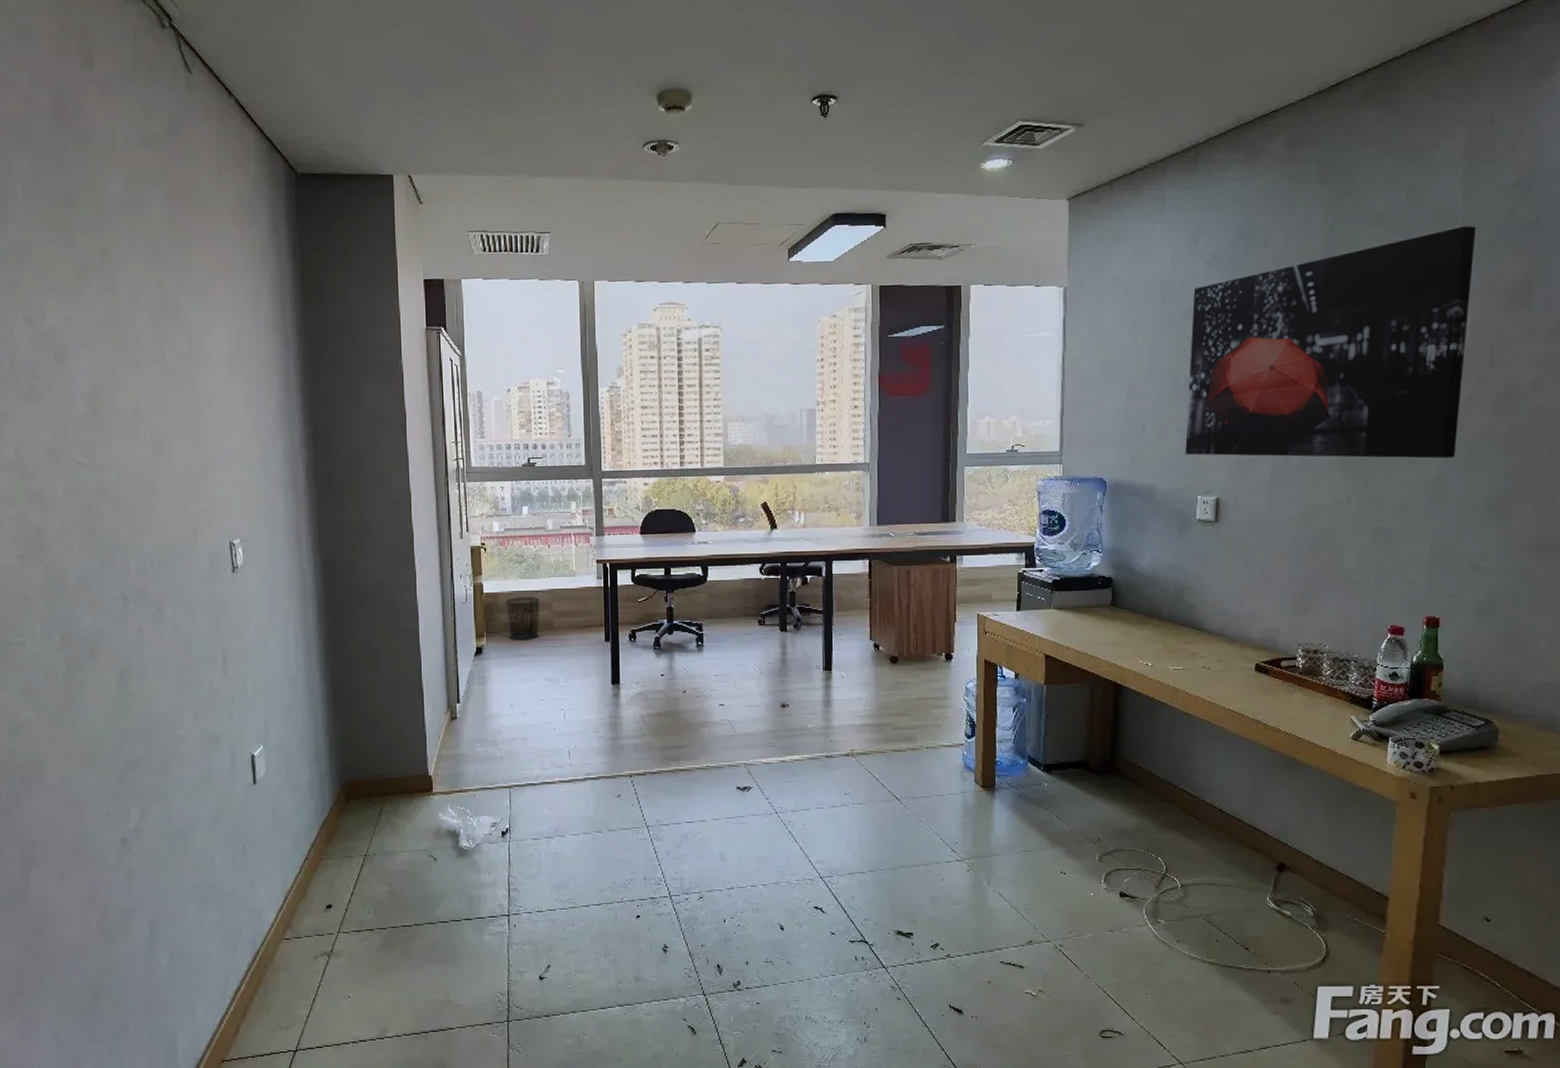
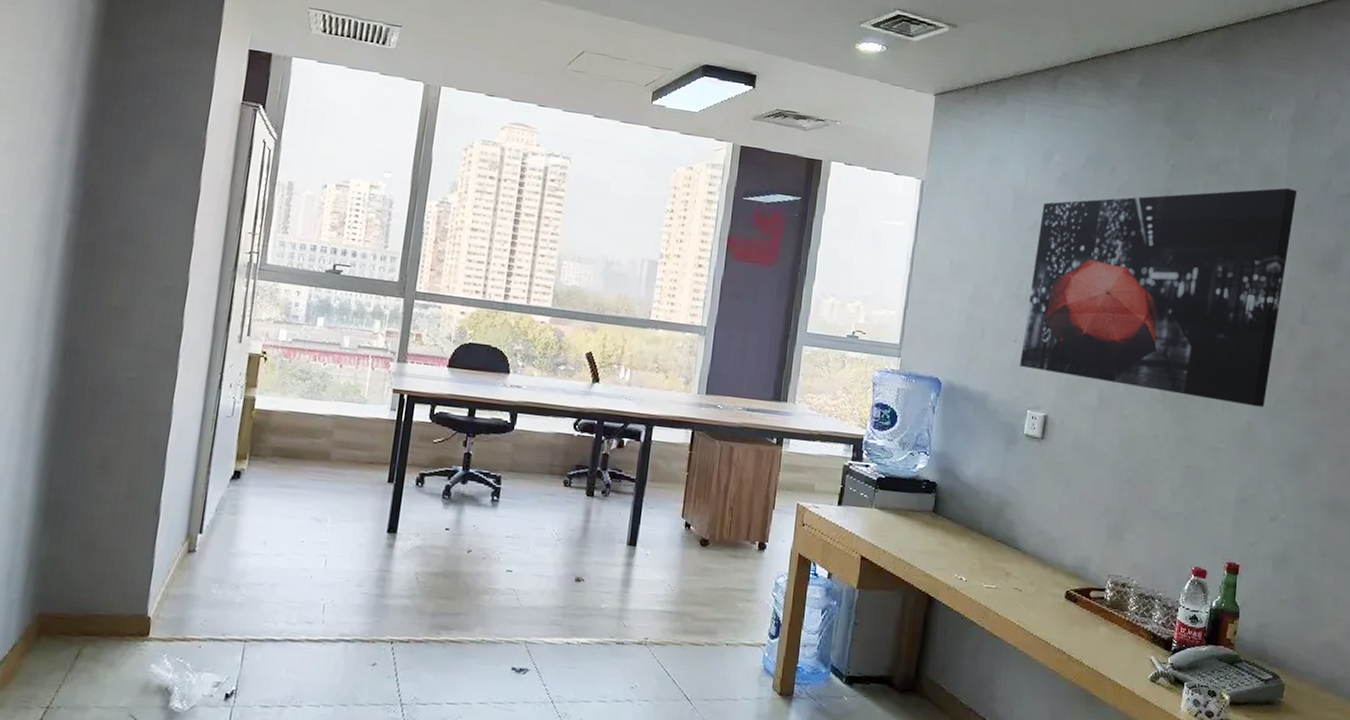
waste bin: present [505,597,540,640] -> none [275,418,321,470]

